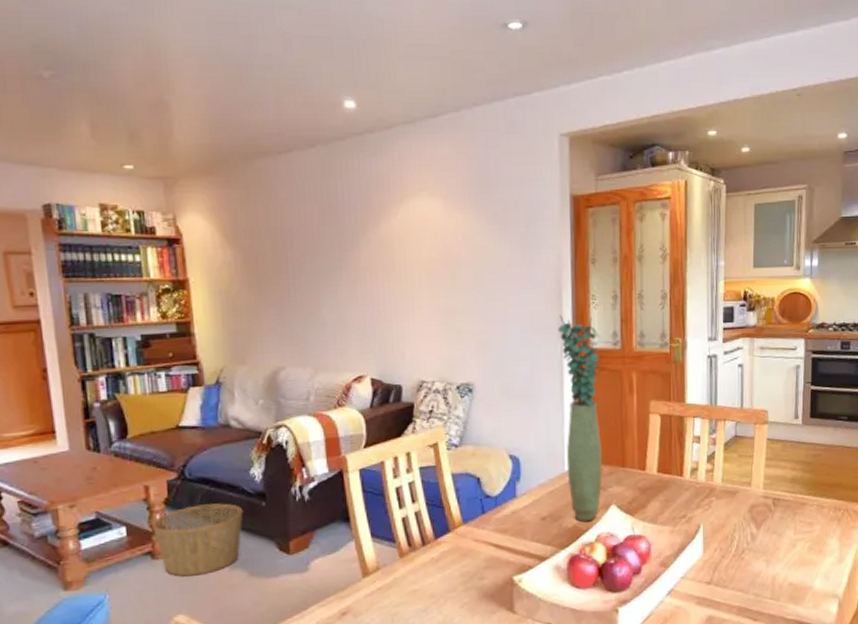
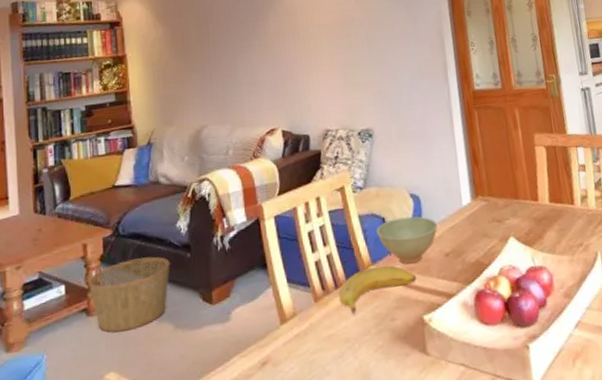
fruit: none [425,525,510,573] -> present [338,265,417,316]
bowl: none [469,478,537,526] -> present [376,216,438,264]
vase: present [557,315,602,522] -> none [443,61,499,256]

